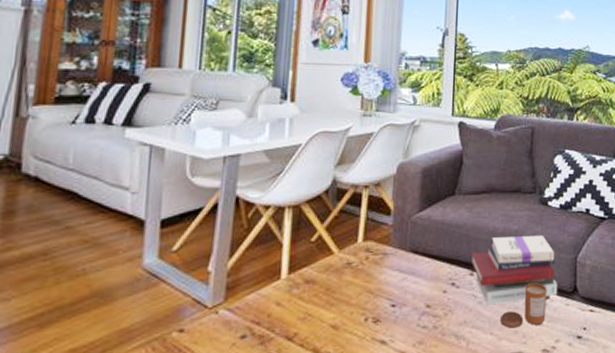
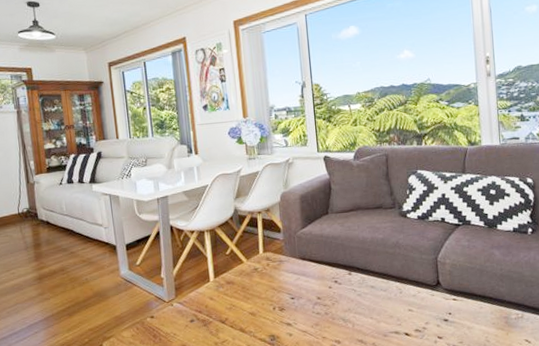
books: present [470,234,558,304] -> none [347,241,424,296]
candle: present [501,283,547,328] -> none [377,279,415,314]

